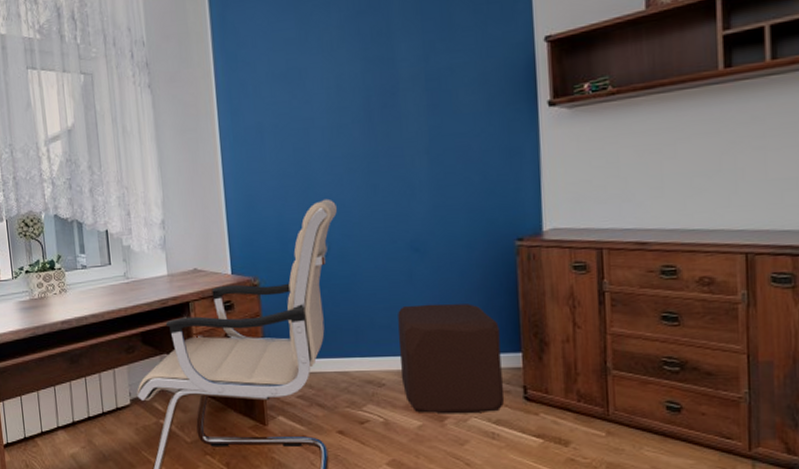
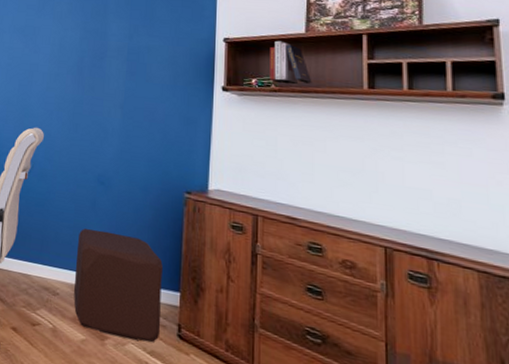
books: none [603,25,657,83] -> present [269,40,312,85]

